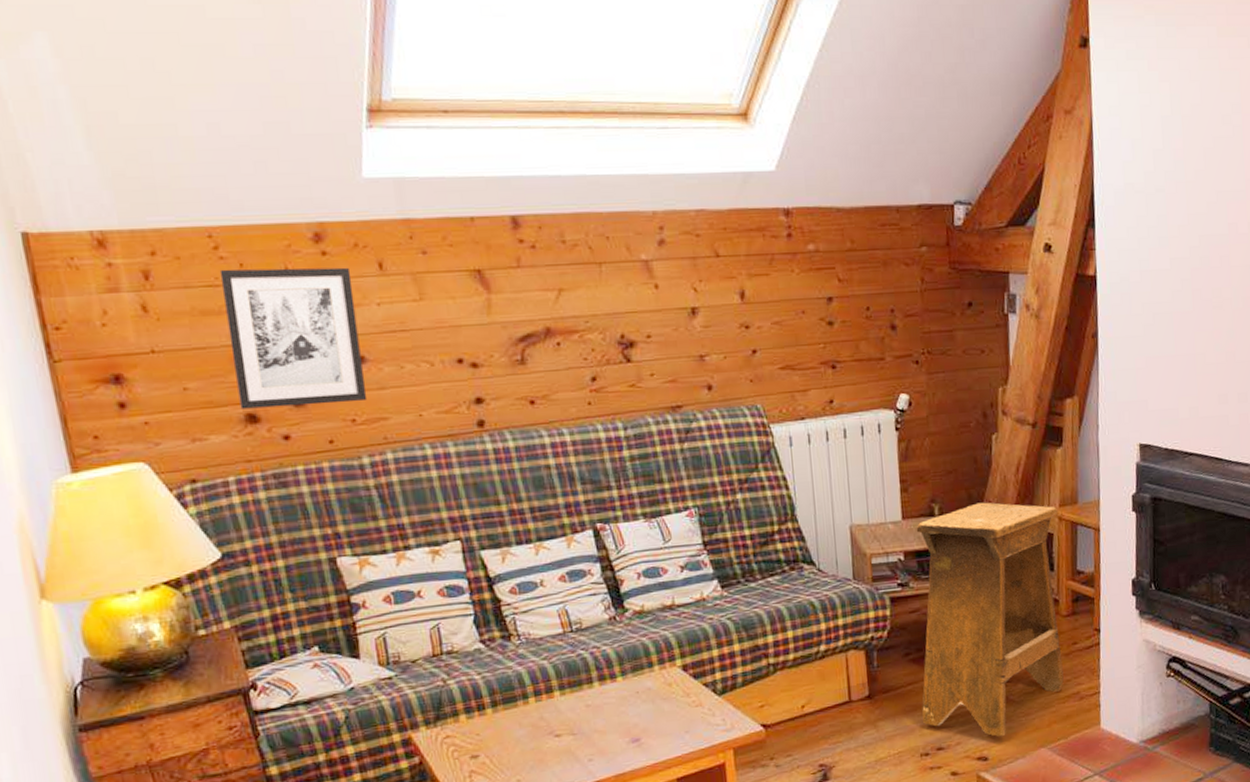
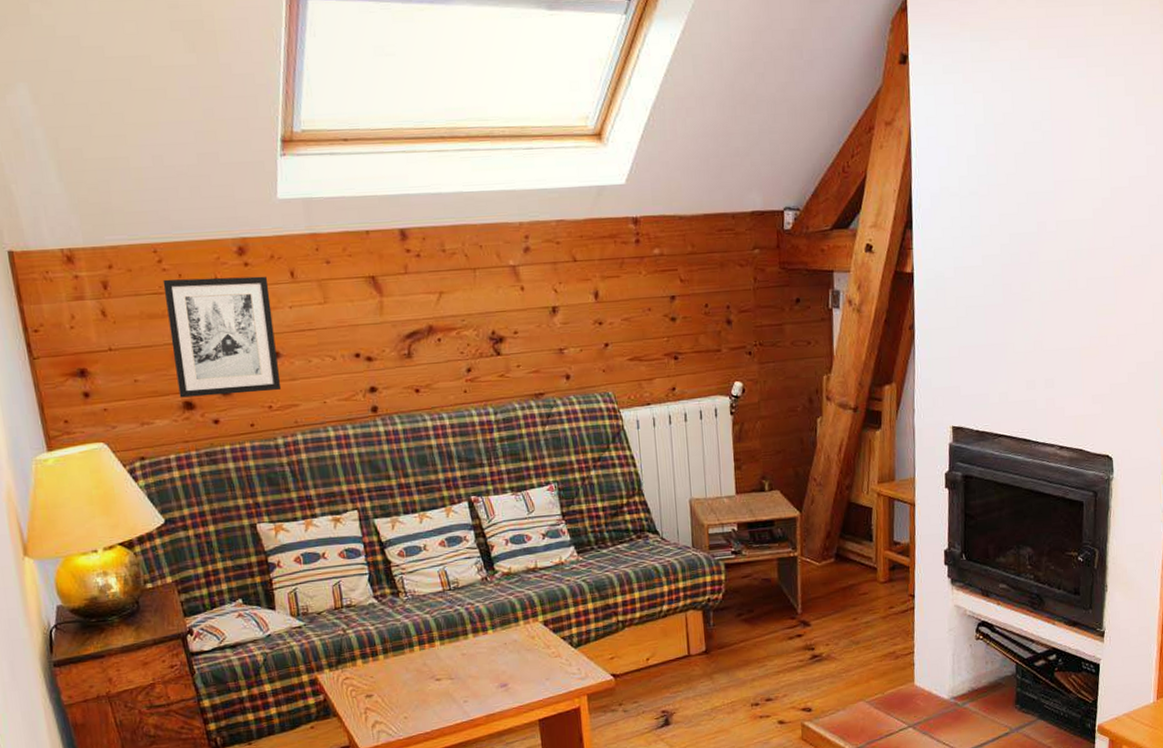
stool: present [916,502,1064,737] -> none [748,479,881,691]

